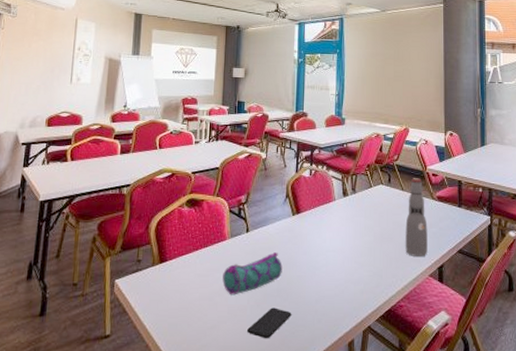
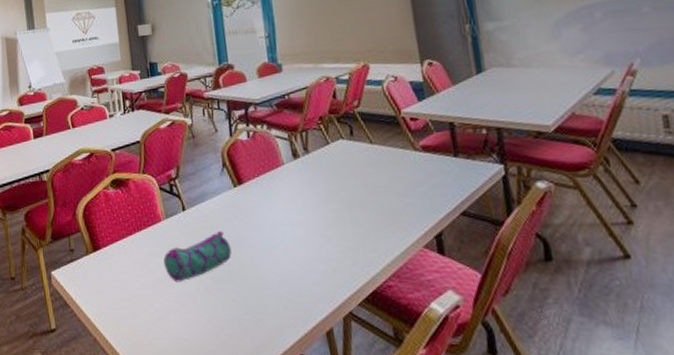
smartphone: present [247,307,292,339] -> none [201,294,251,330]
bottle: present [405,178,428,257] -> none [381,125,418,224]

